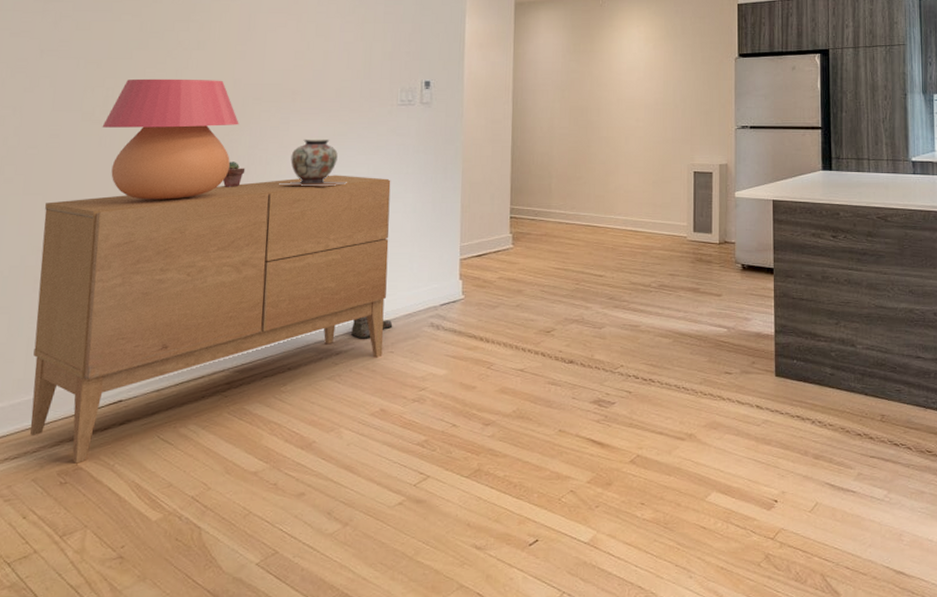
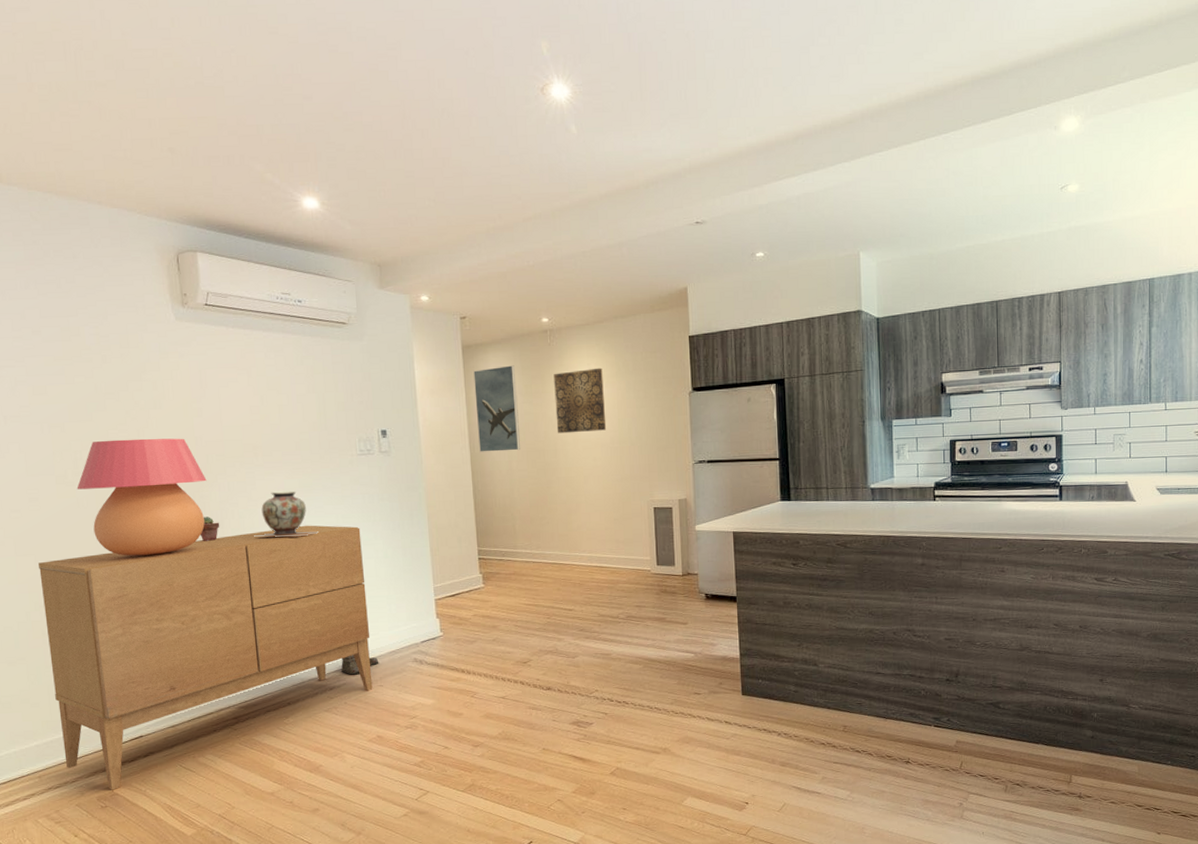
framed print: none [522,24,565,108] -> present [473,365,520,452]
wall art: none [601,30,652,93] -> present [554,367,607,434]

